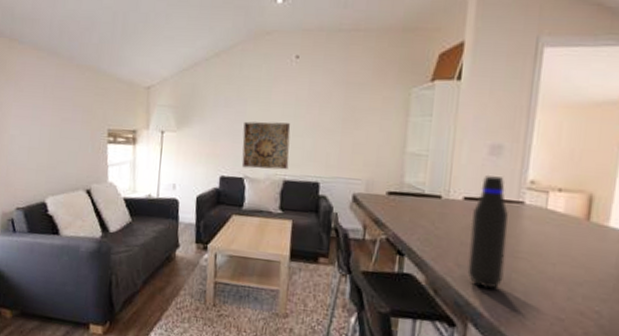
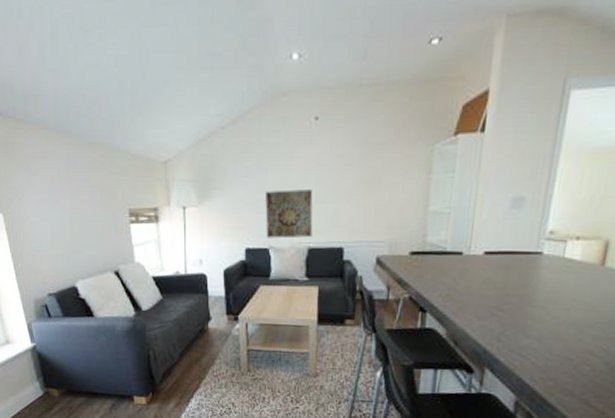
water bottle: present [467,174,509,289] -> none [486,227,527,337]

